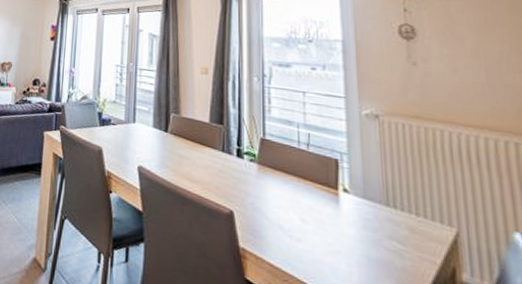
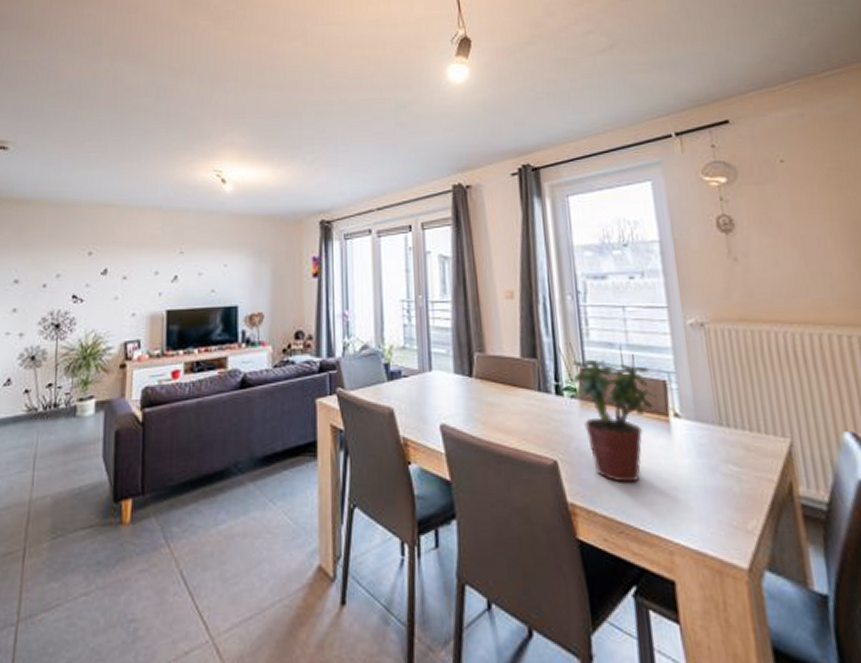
potted plant: none [253,131,328,242] -> present [571,360,656,485]

